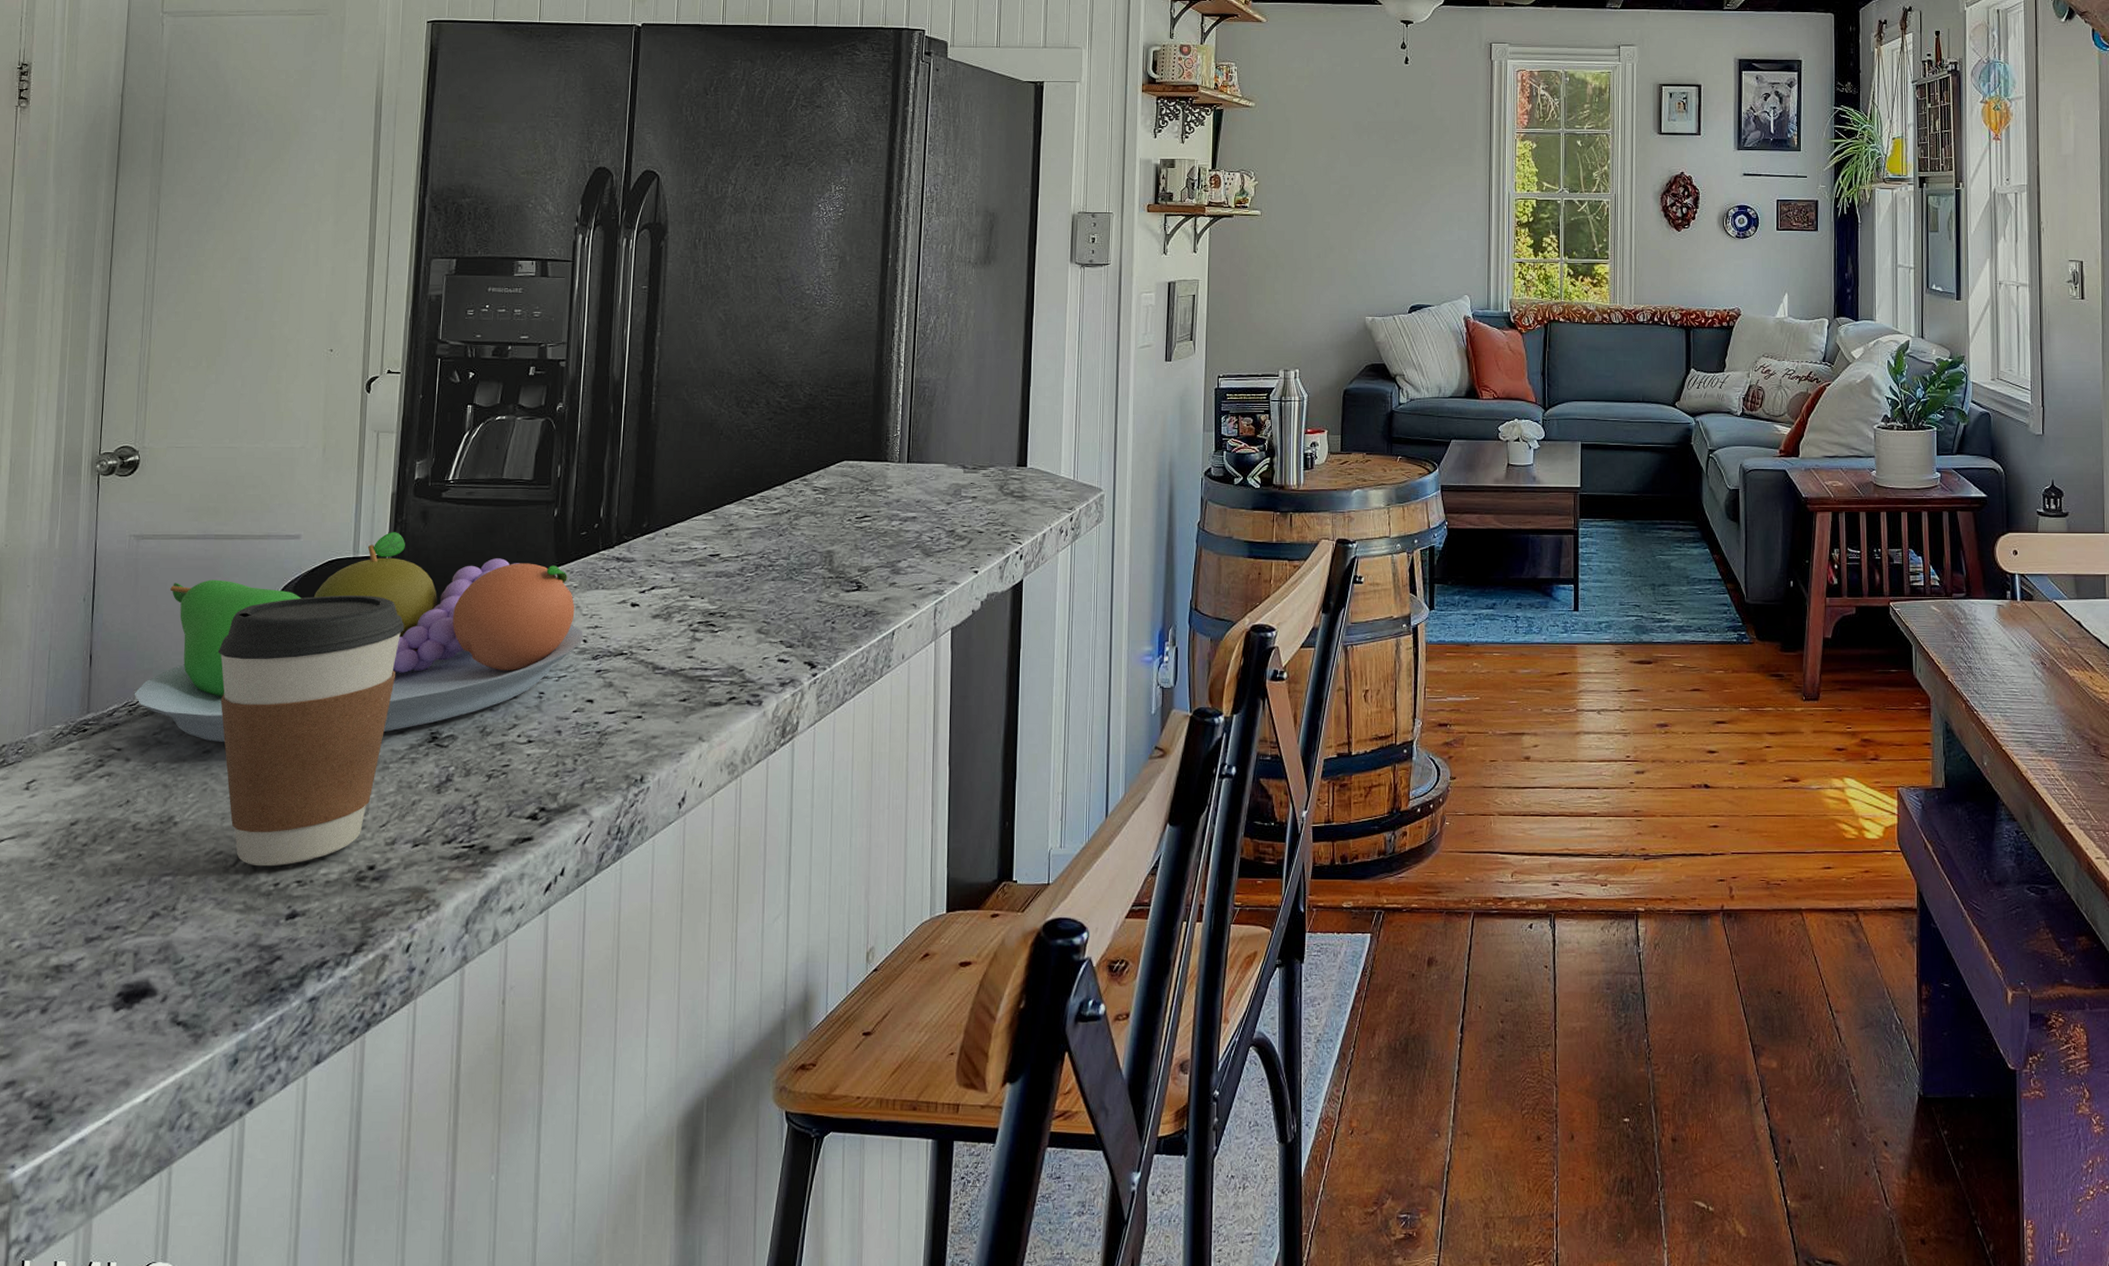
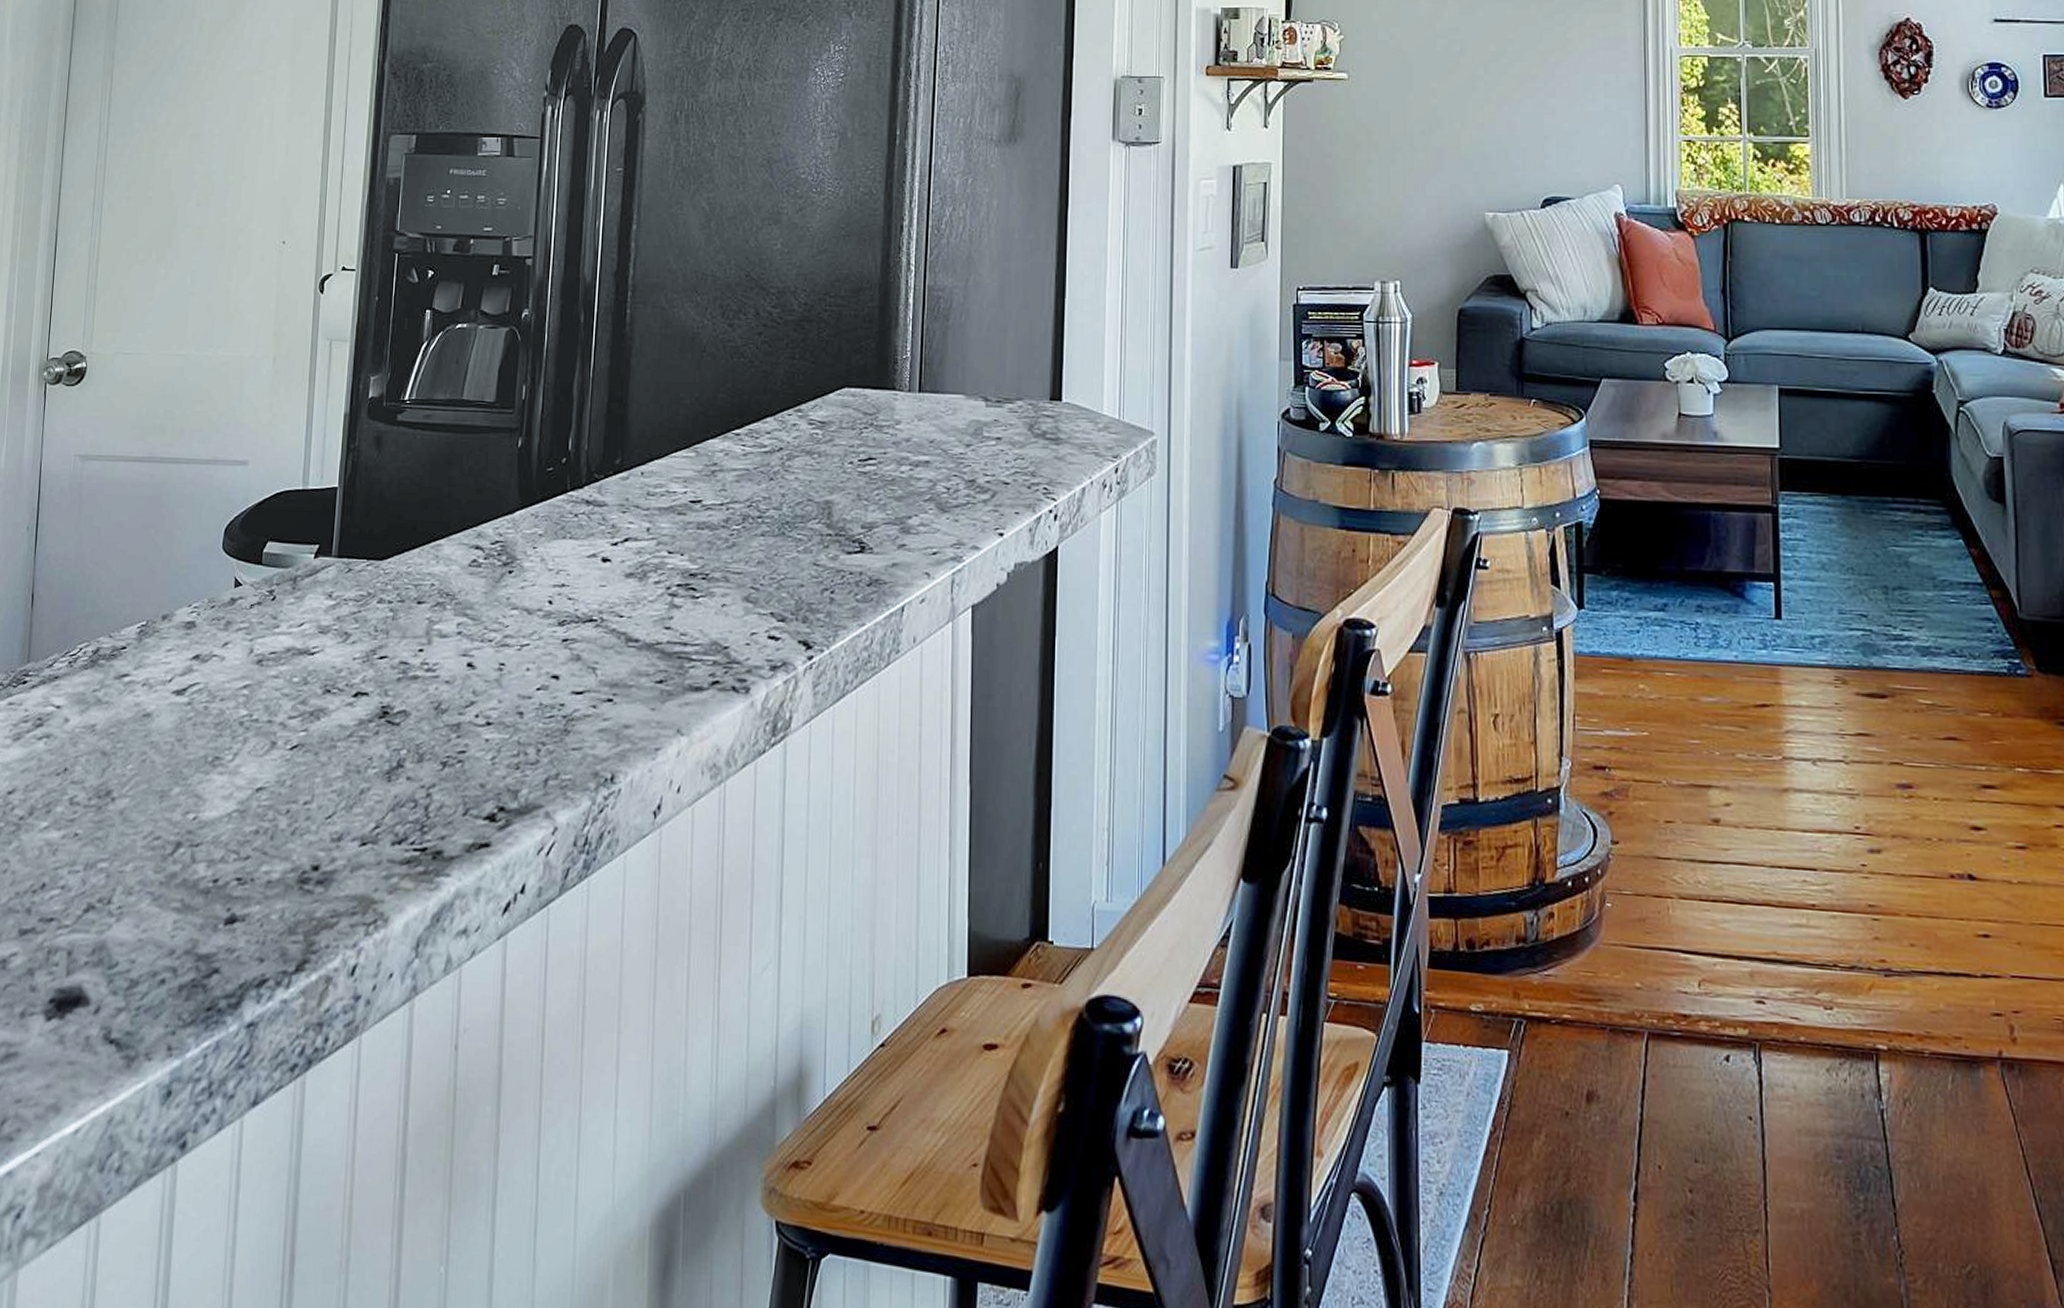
fruit bowl: present [134,532,584,742] -> none [75,460,549,705]
coffee cup: present [218,595,405,867] -> none [160,534,355,859]

